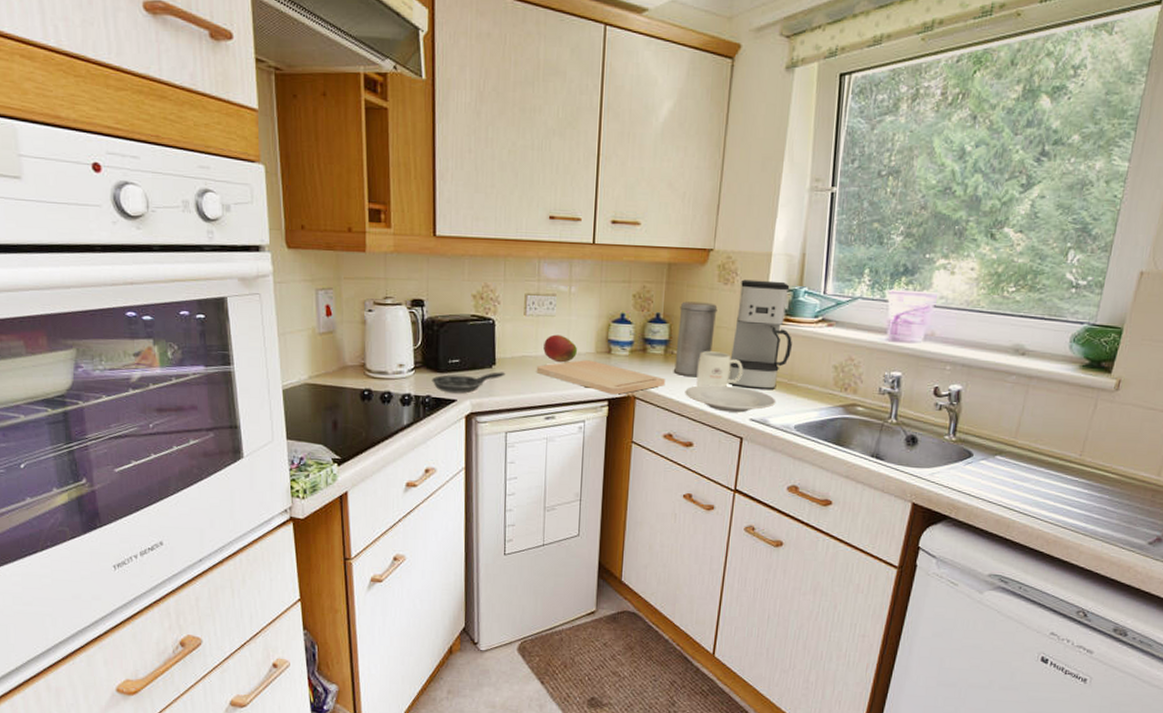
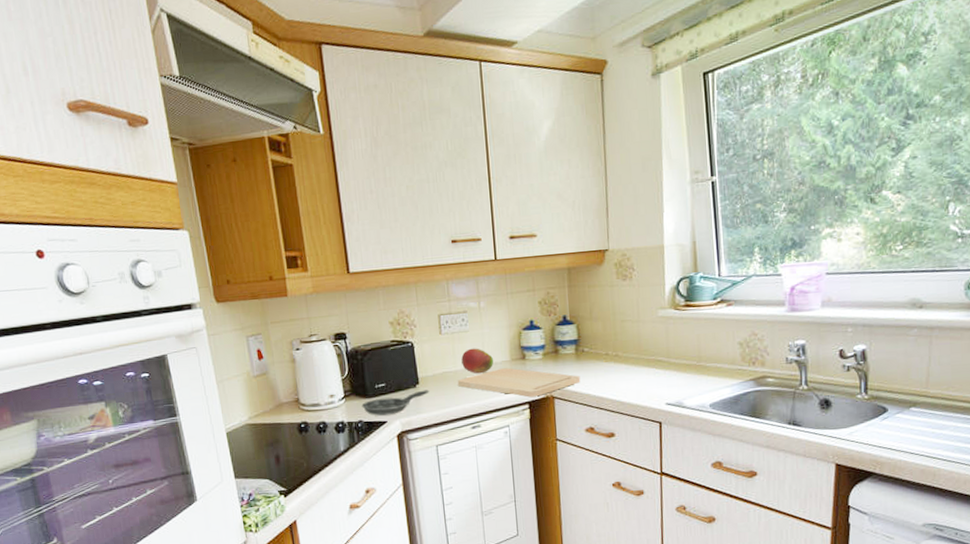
canister: present [673,301,718,377] -> none [584,299,621,372]
plate: present [685,384,776,413] -> none [600,374,689,400]
mug: present [696,351,743,387] -> none [608,343,652,380]
coffee maker: present [728,279,792,390] -> none [638,270,696,375]

